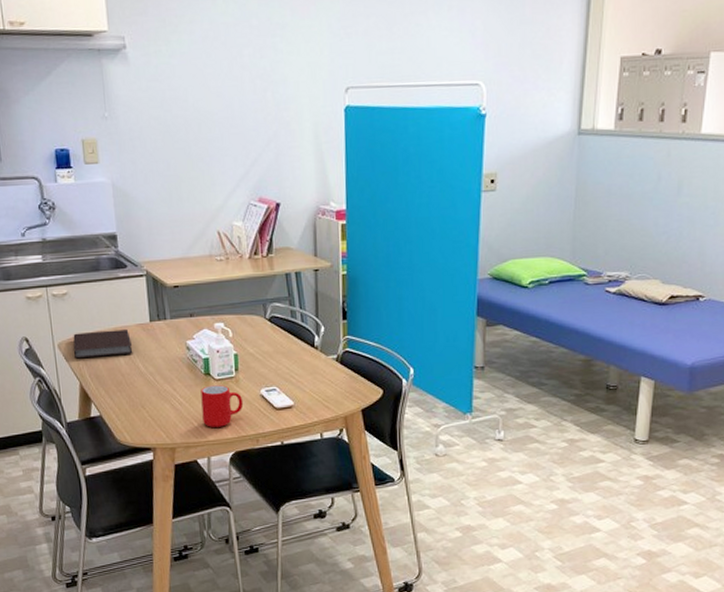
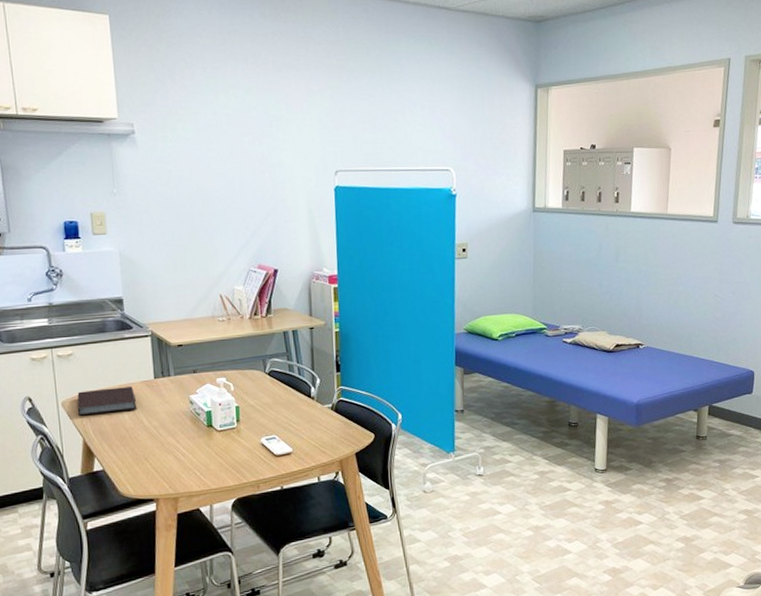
cup: present [201,385,244,427] -> none [203,435,245,476]

